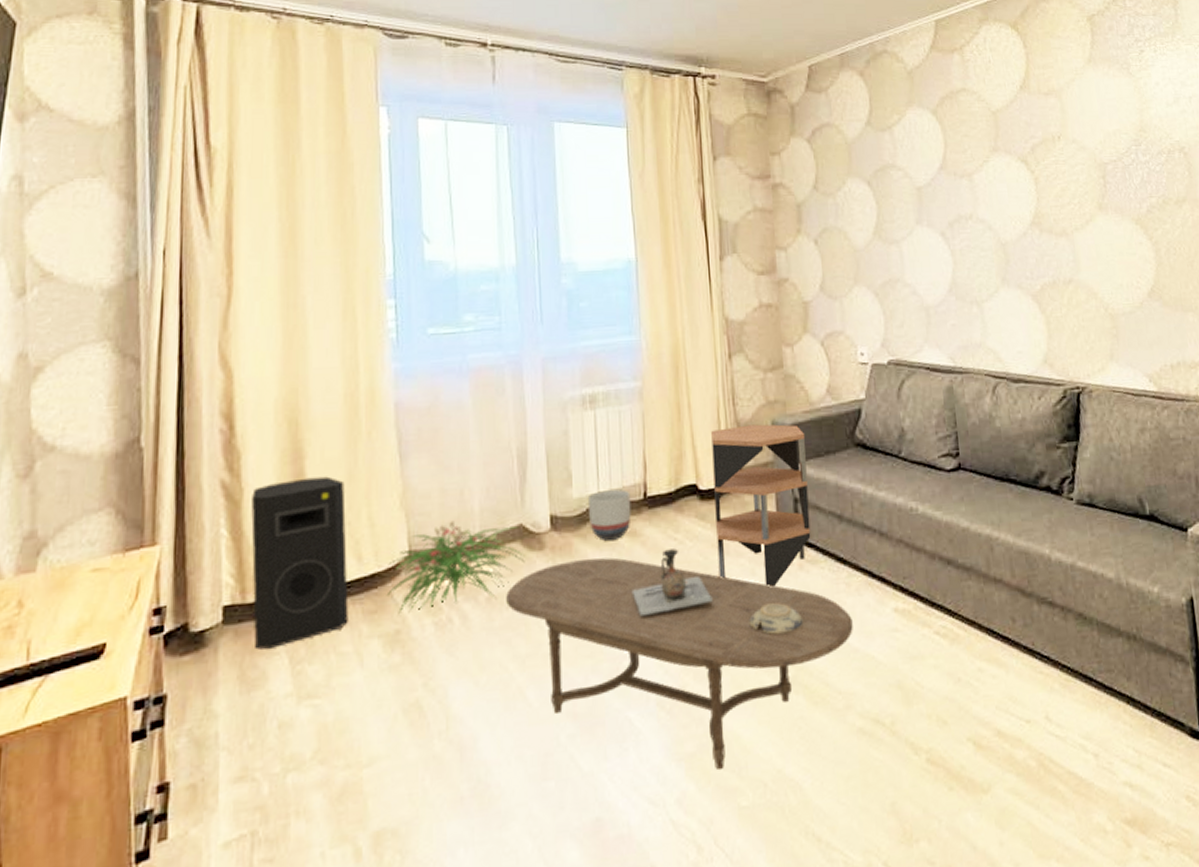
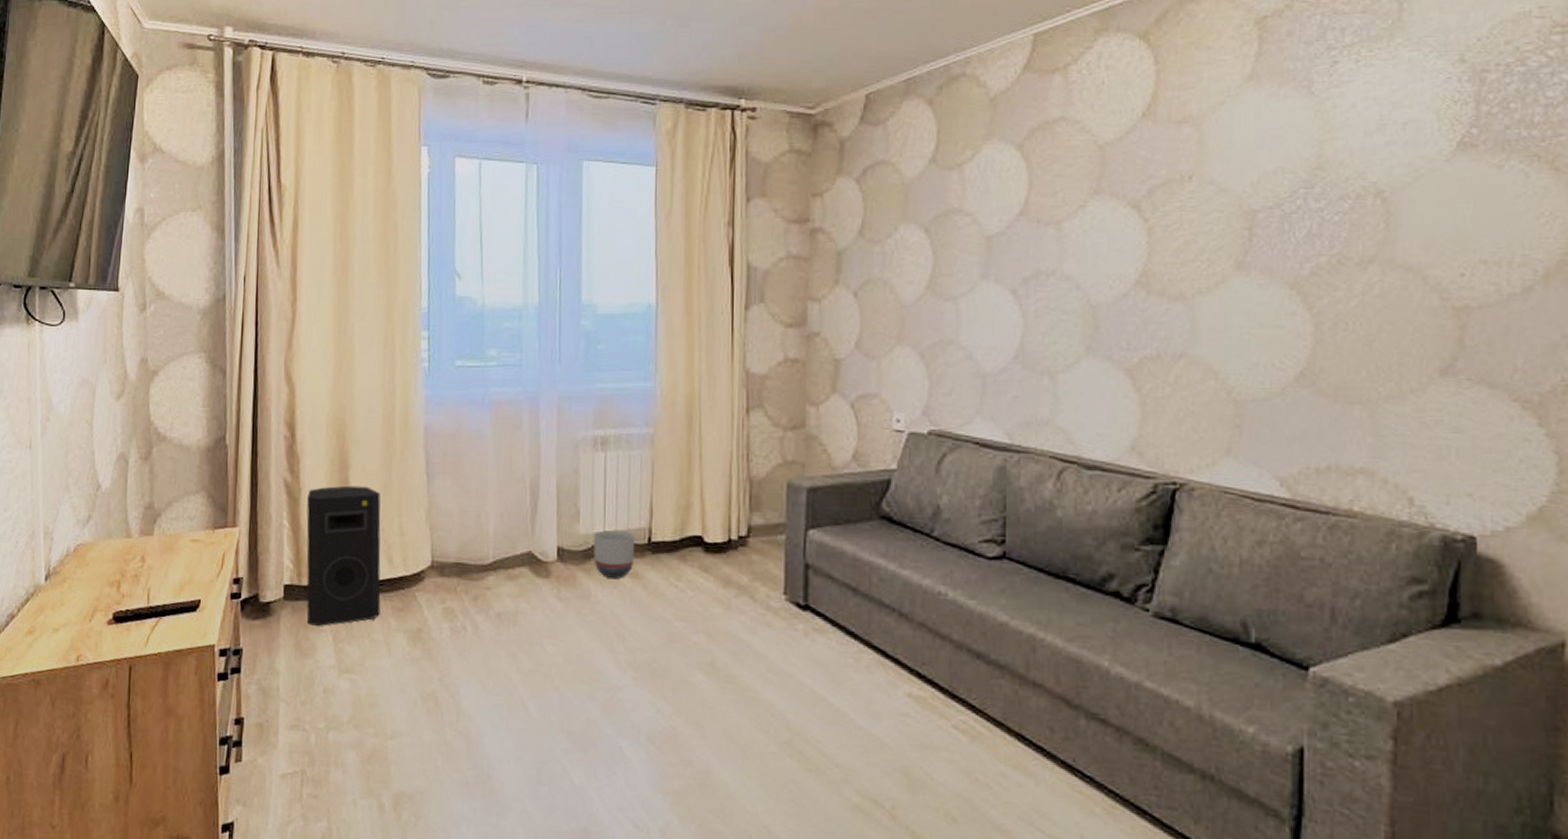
decorative plant: present [386,520,525,614] -> none [411,539,532,615]
coffee table: present [506,557,853,771] -> none [513,592,858,813]
decorative vase: present [631,549,713,617] -> none [630,595,710,655]
side table: present [711,424,811,588] -> none [718,483,824,650]
decorative bowl: present [749,603,804,635] -> none [746,665,804,697]

